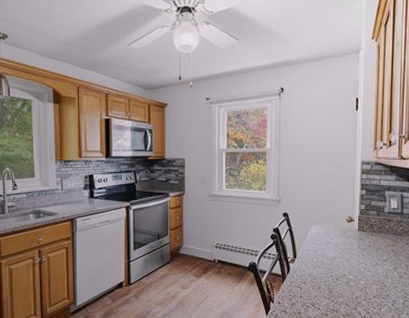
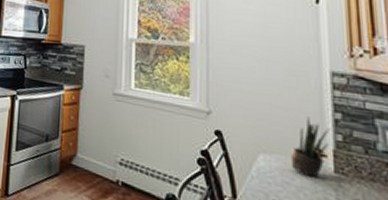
potted plant: none [332,195,358,236] -> present [290,117,330,178]

